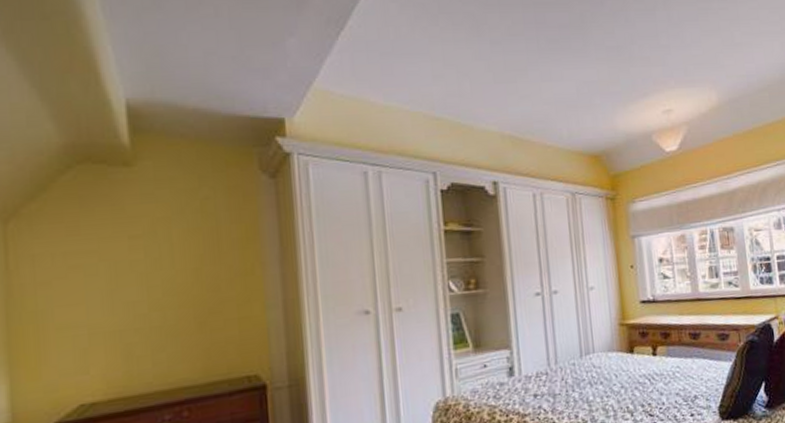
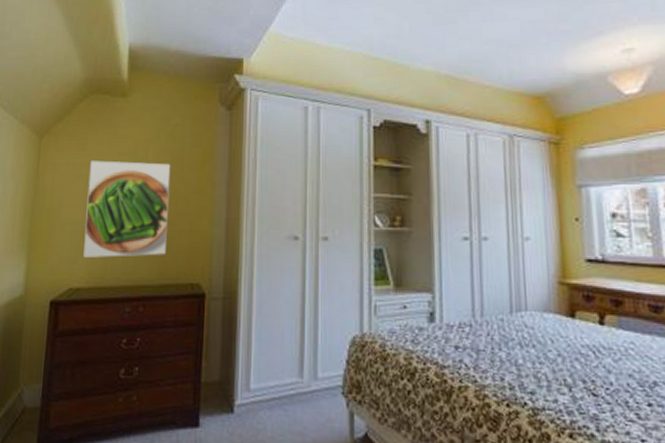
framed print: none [88,243,211,365] -> present [83,160,171,258]

